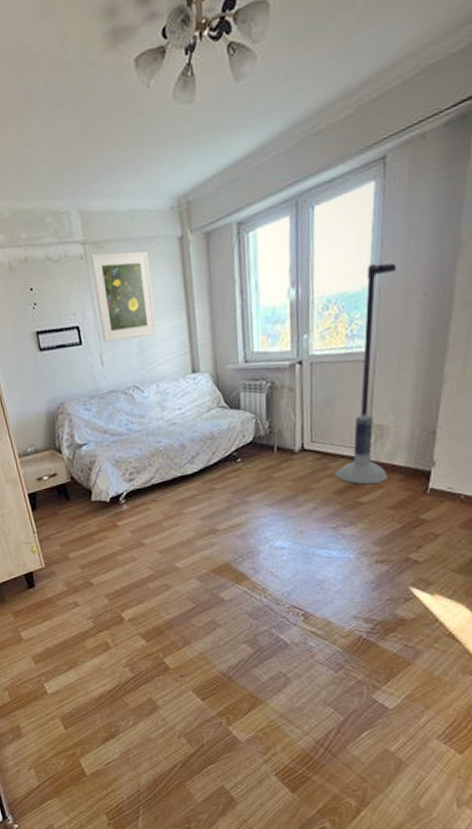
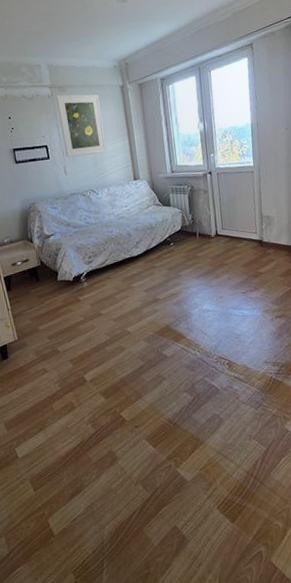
floor lamp: present [336,262,397,485] -> none [241,108,278,259]

